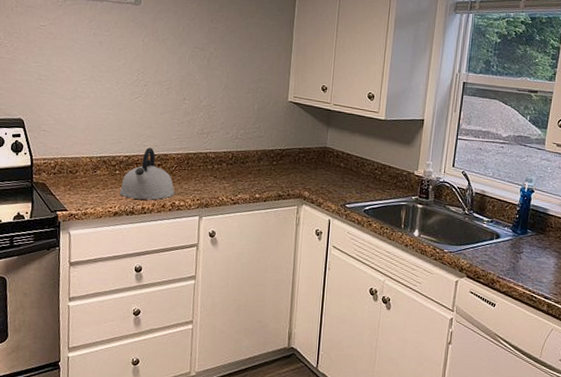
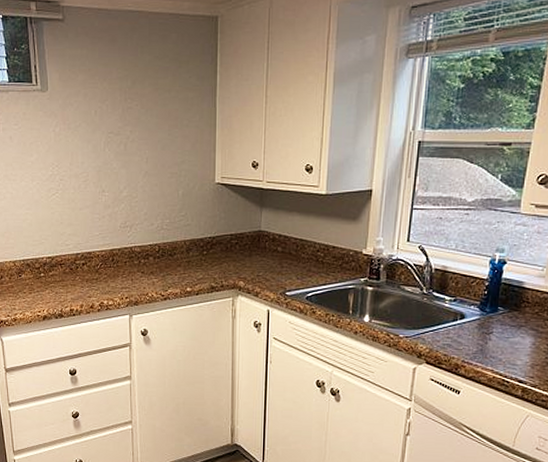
kettle: present [119,148,175,200] -> none [46,247,103,301]

